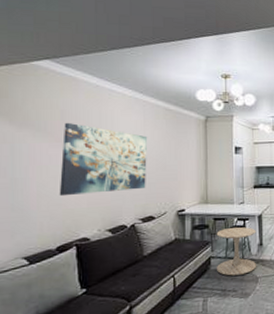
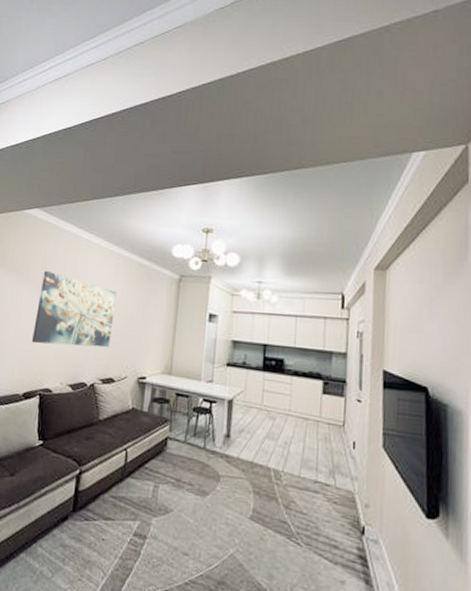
side table: present [216,227,257,276] -> none [172,407,224,468]

